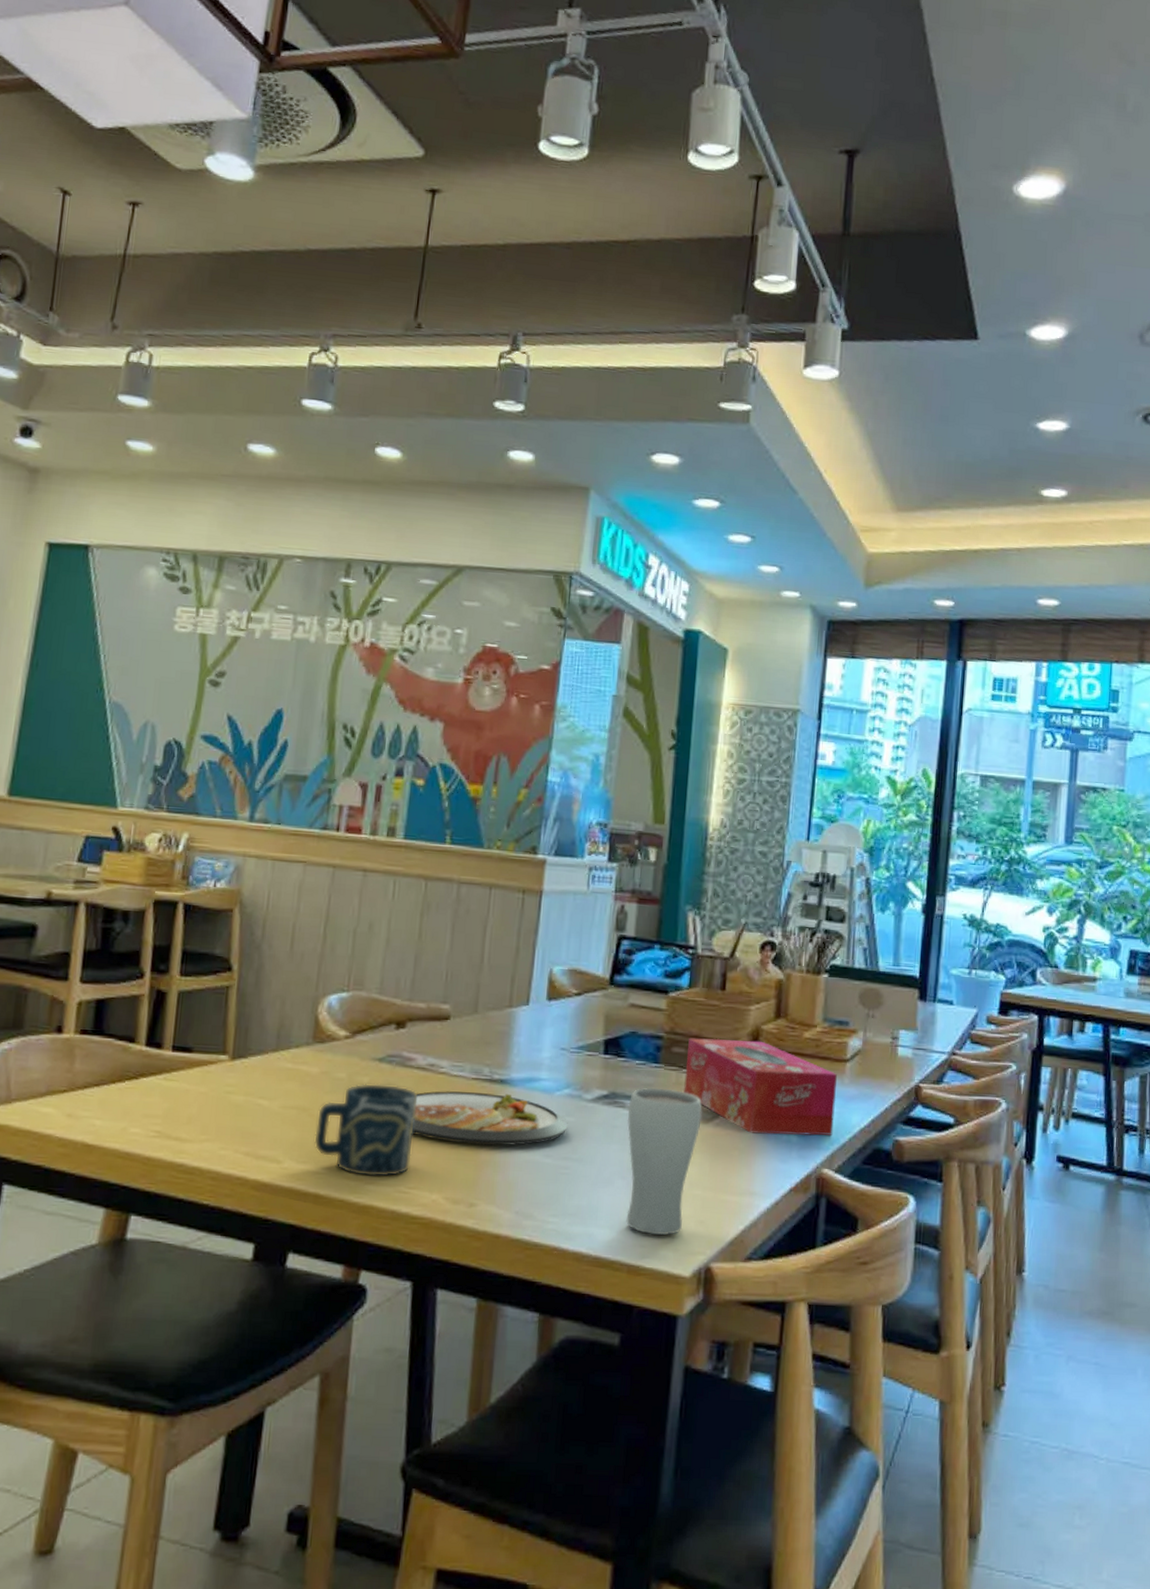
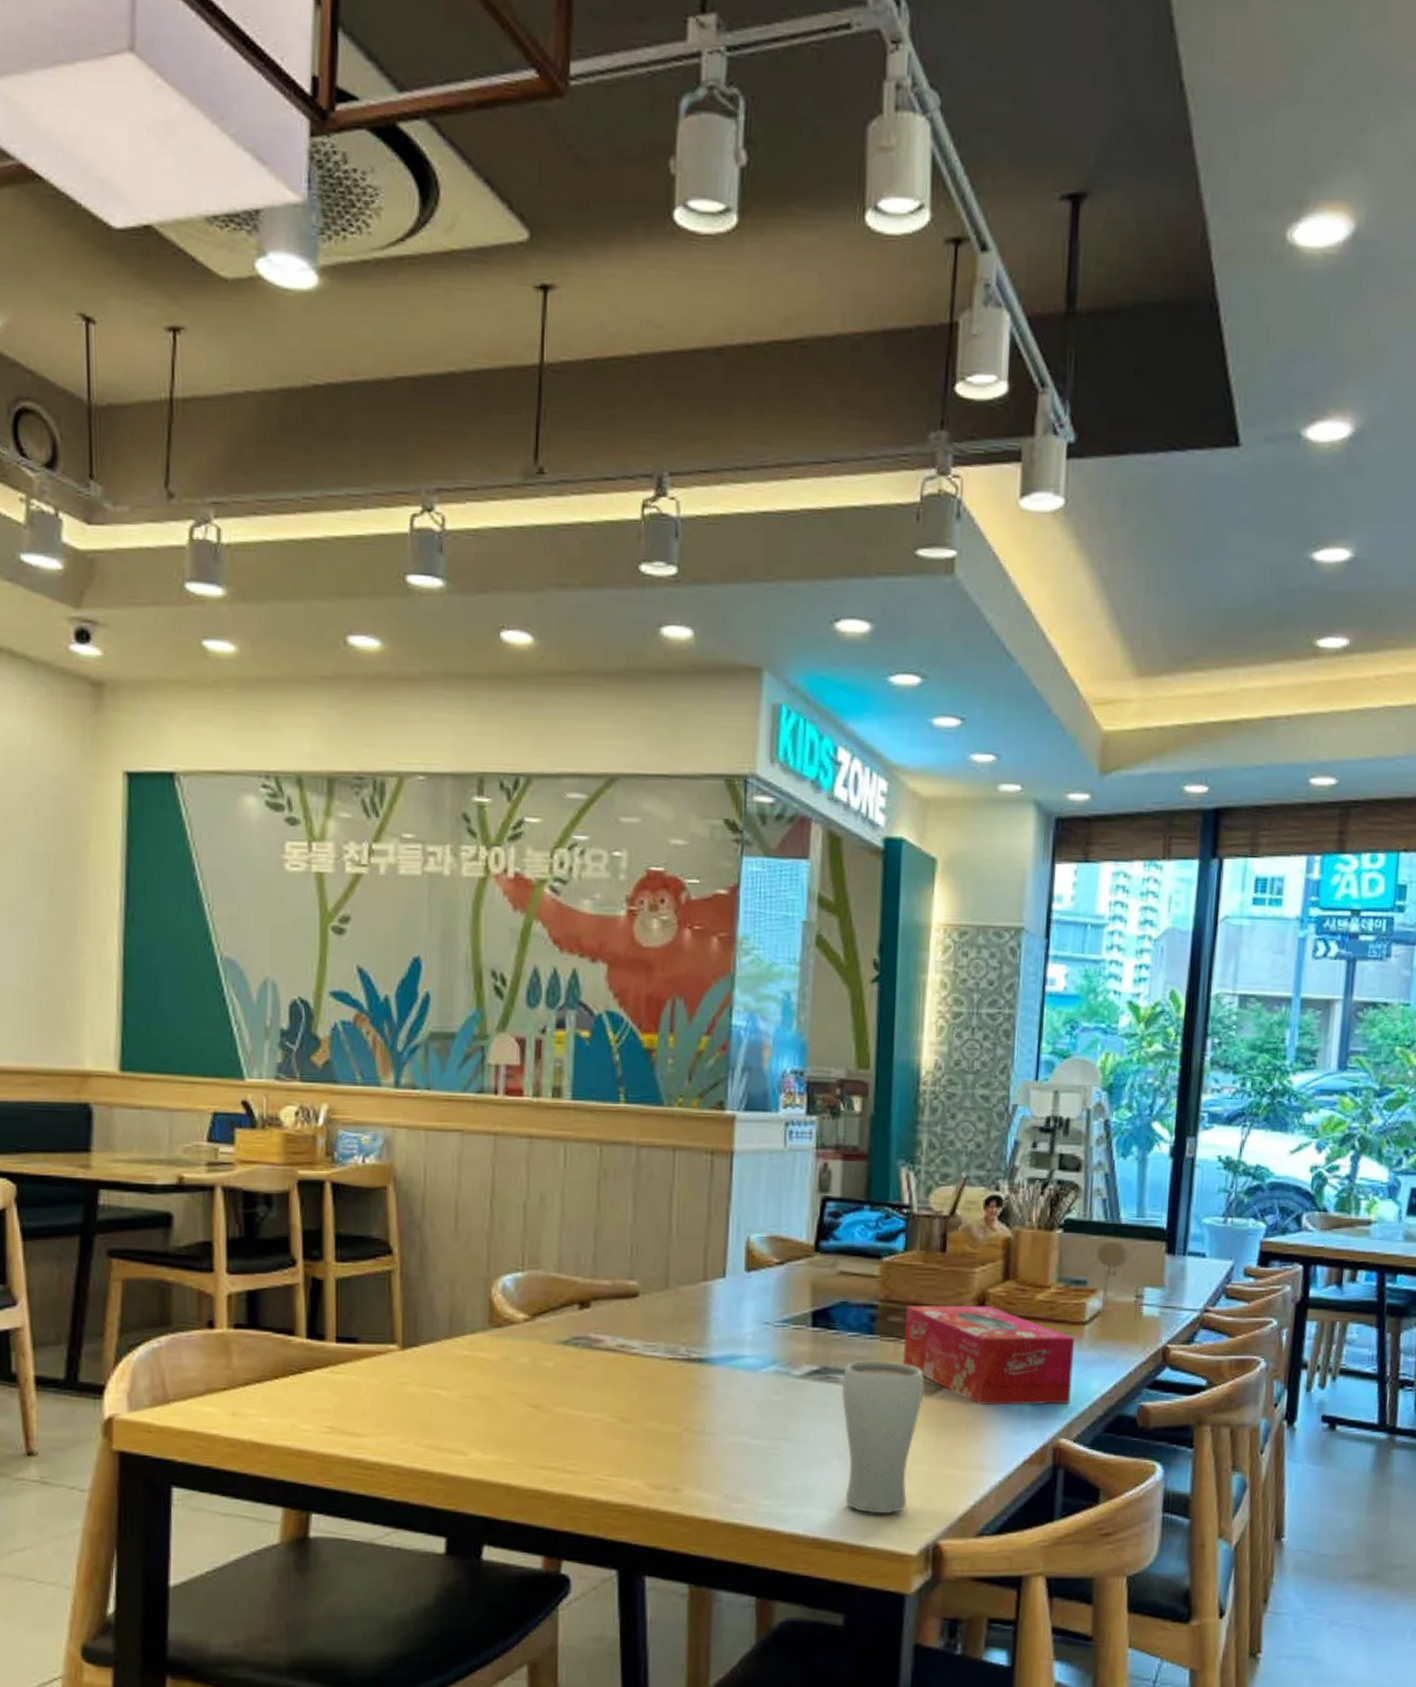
cup: present [314,1083,418,1177] -> none [500,1368,609,1466]
dish: present [412,1091,568,1146] -> none [606,1373,776,1428]

